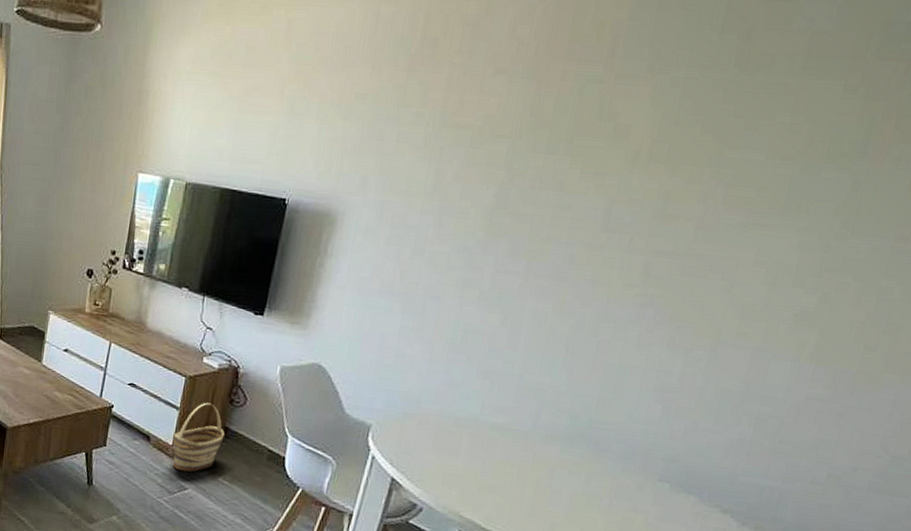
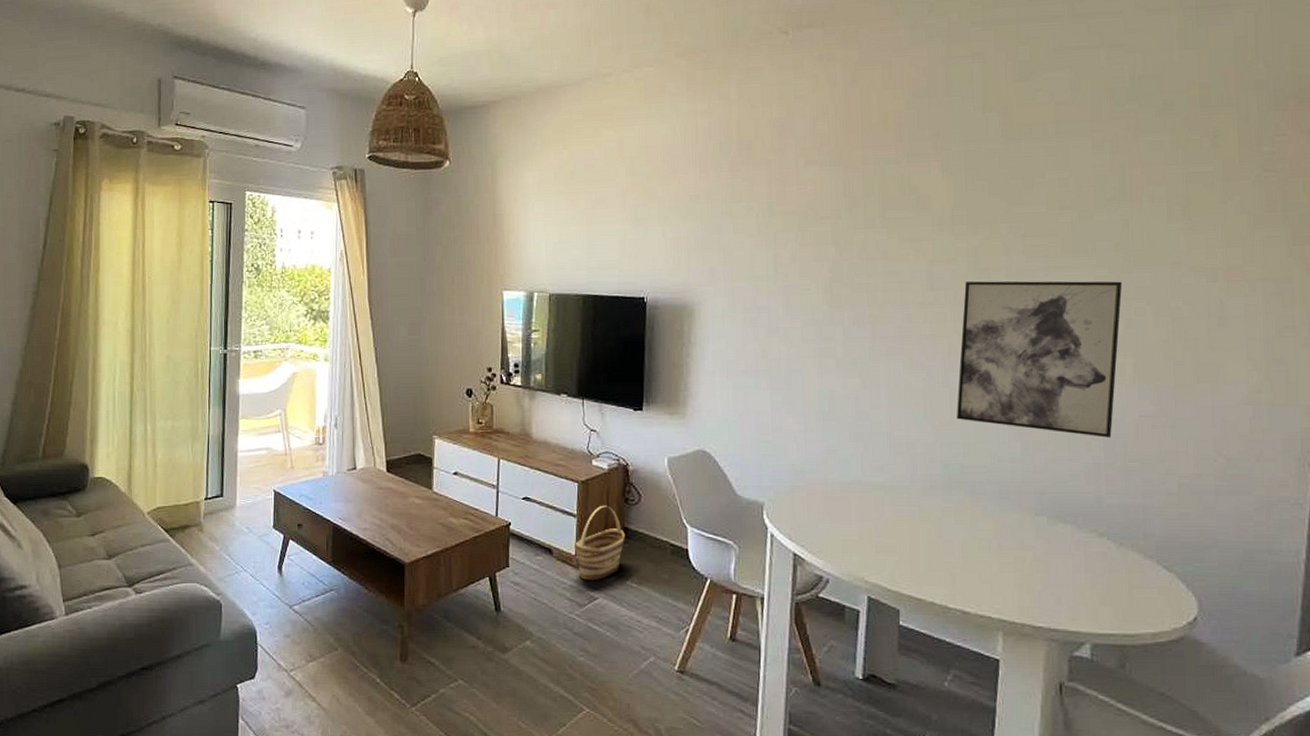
wall art: none [598,227,832,416] -> present [956,281,1123,438]

